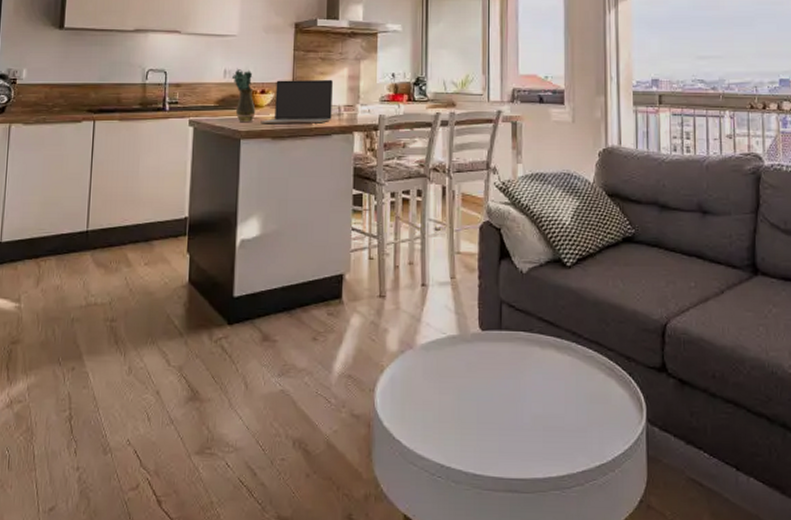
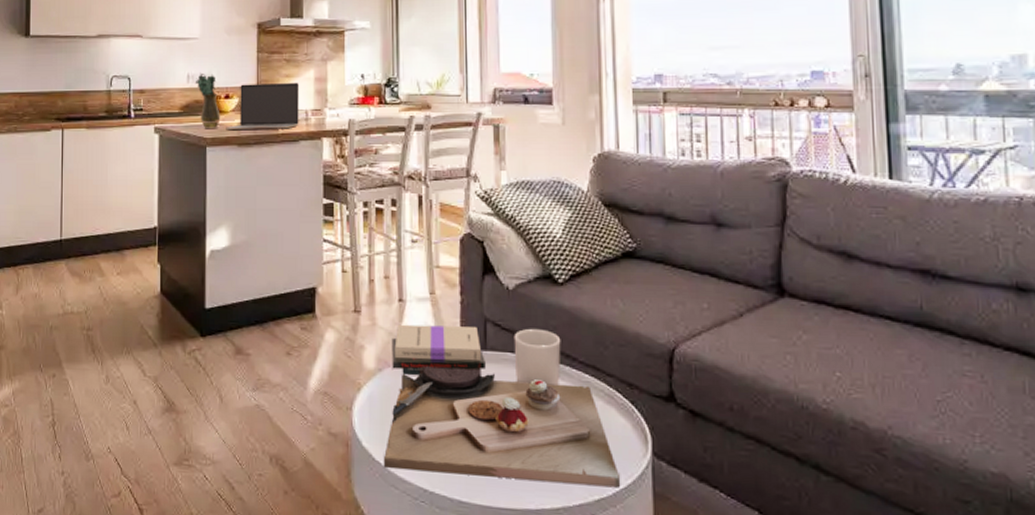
decorative tray: none [404,345,619,454] -> present [384,365,621,488]
books: none [413,307,500,356] -> present [391,324,486,376]
mug: none [526,308,568,361] -> present [514,328,561,385]

